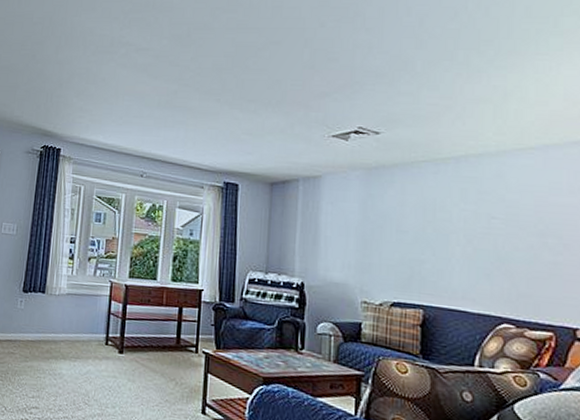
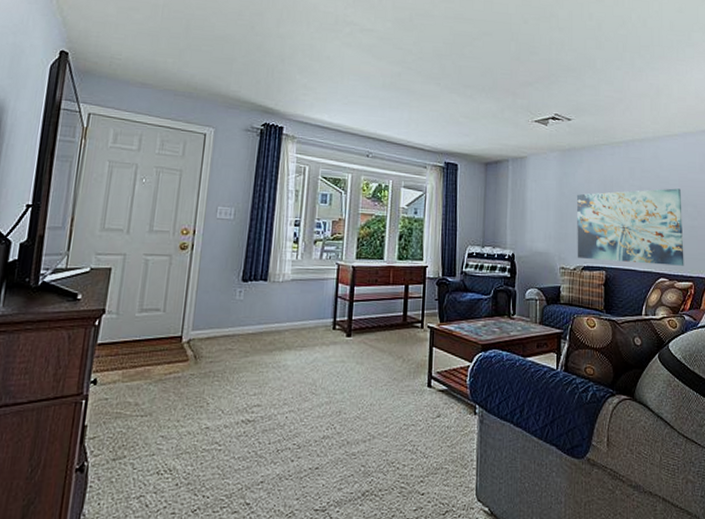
wall art: none [384,214,541,311] -> present [576,188,684,266]

